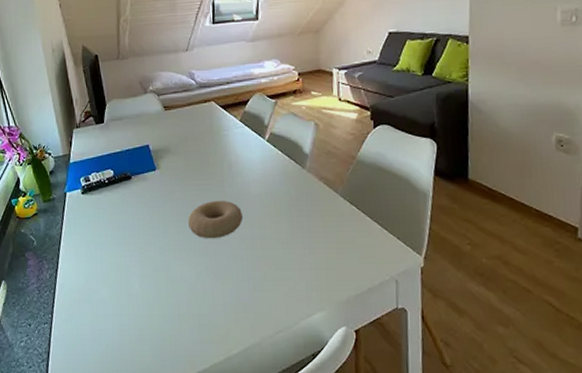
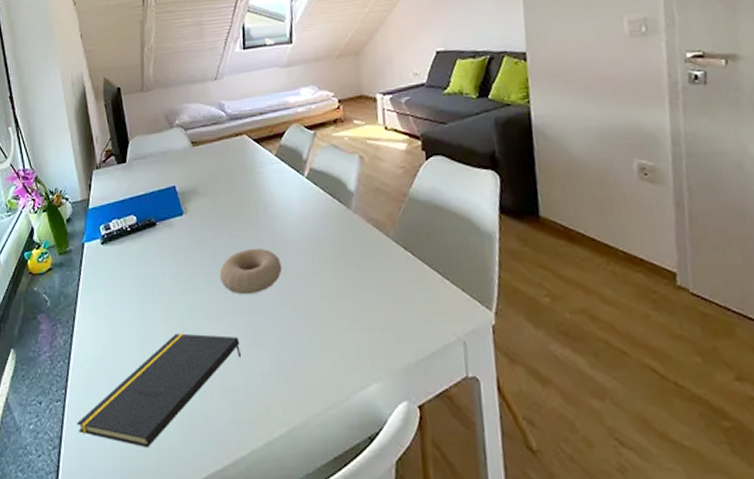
notepad: none [62,270,205,362] -> present [76,333,241,449]

